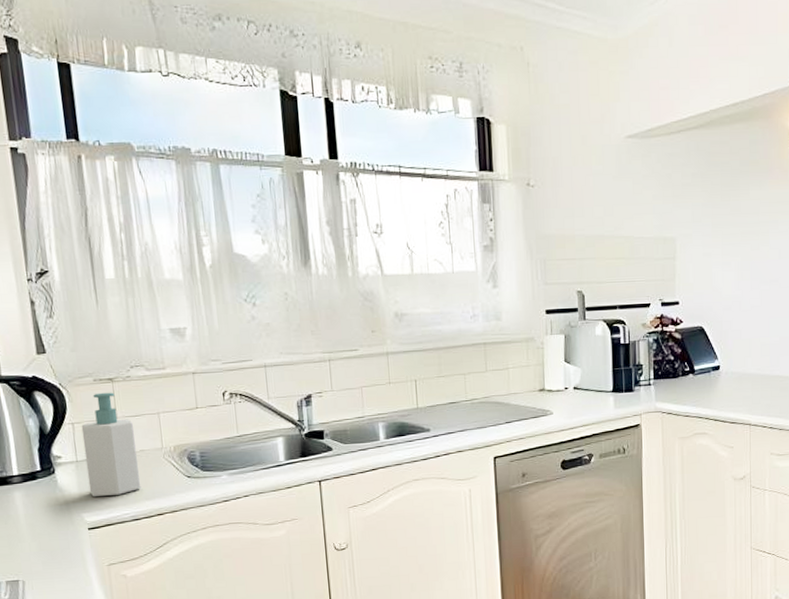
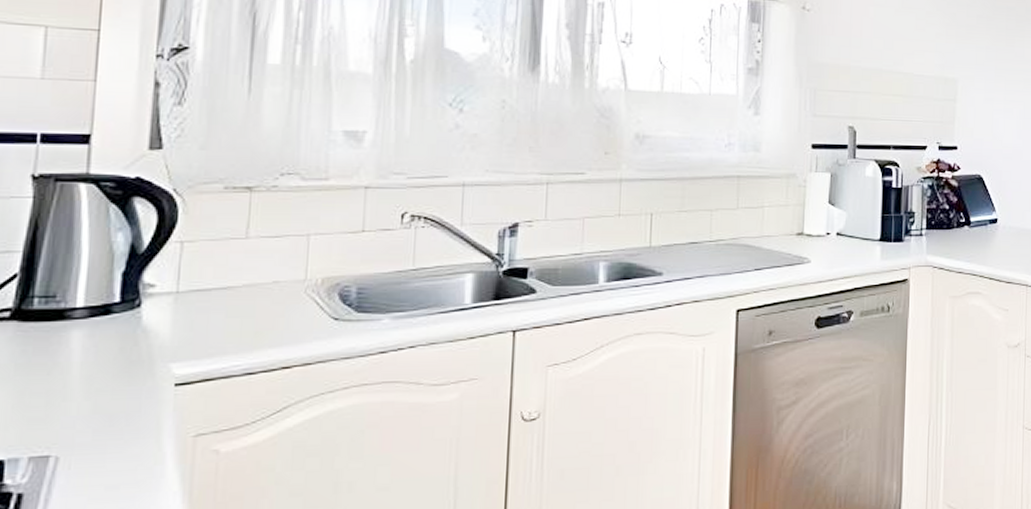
soap bottle: present [81,392,141,497] -> none [188,204,271,342]

